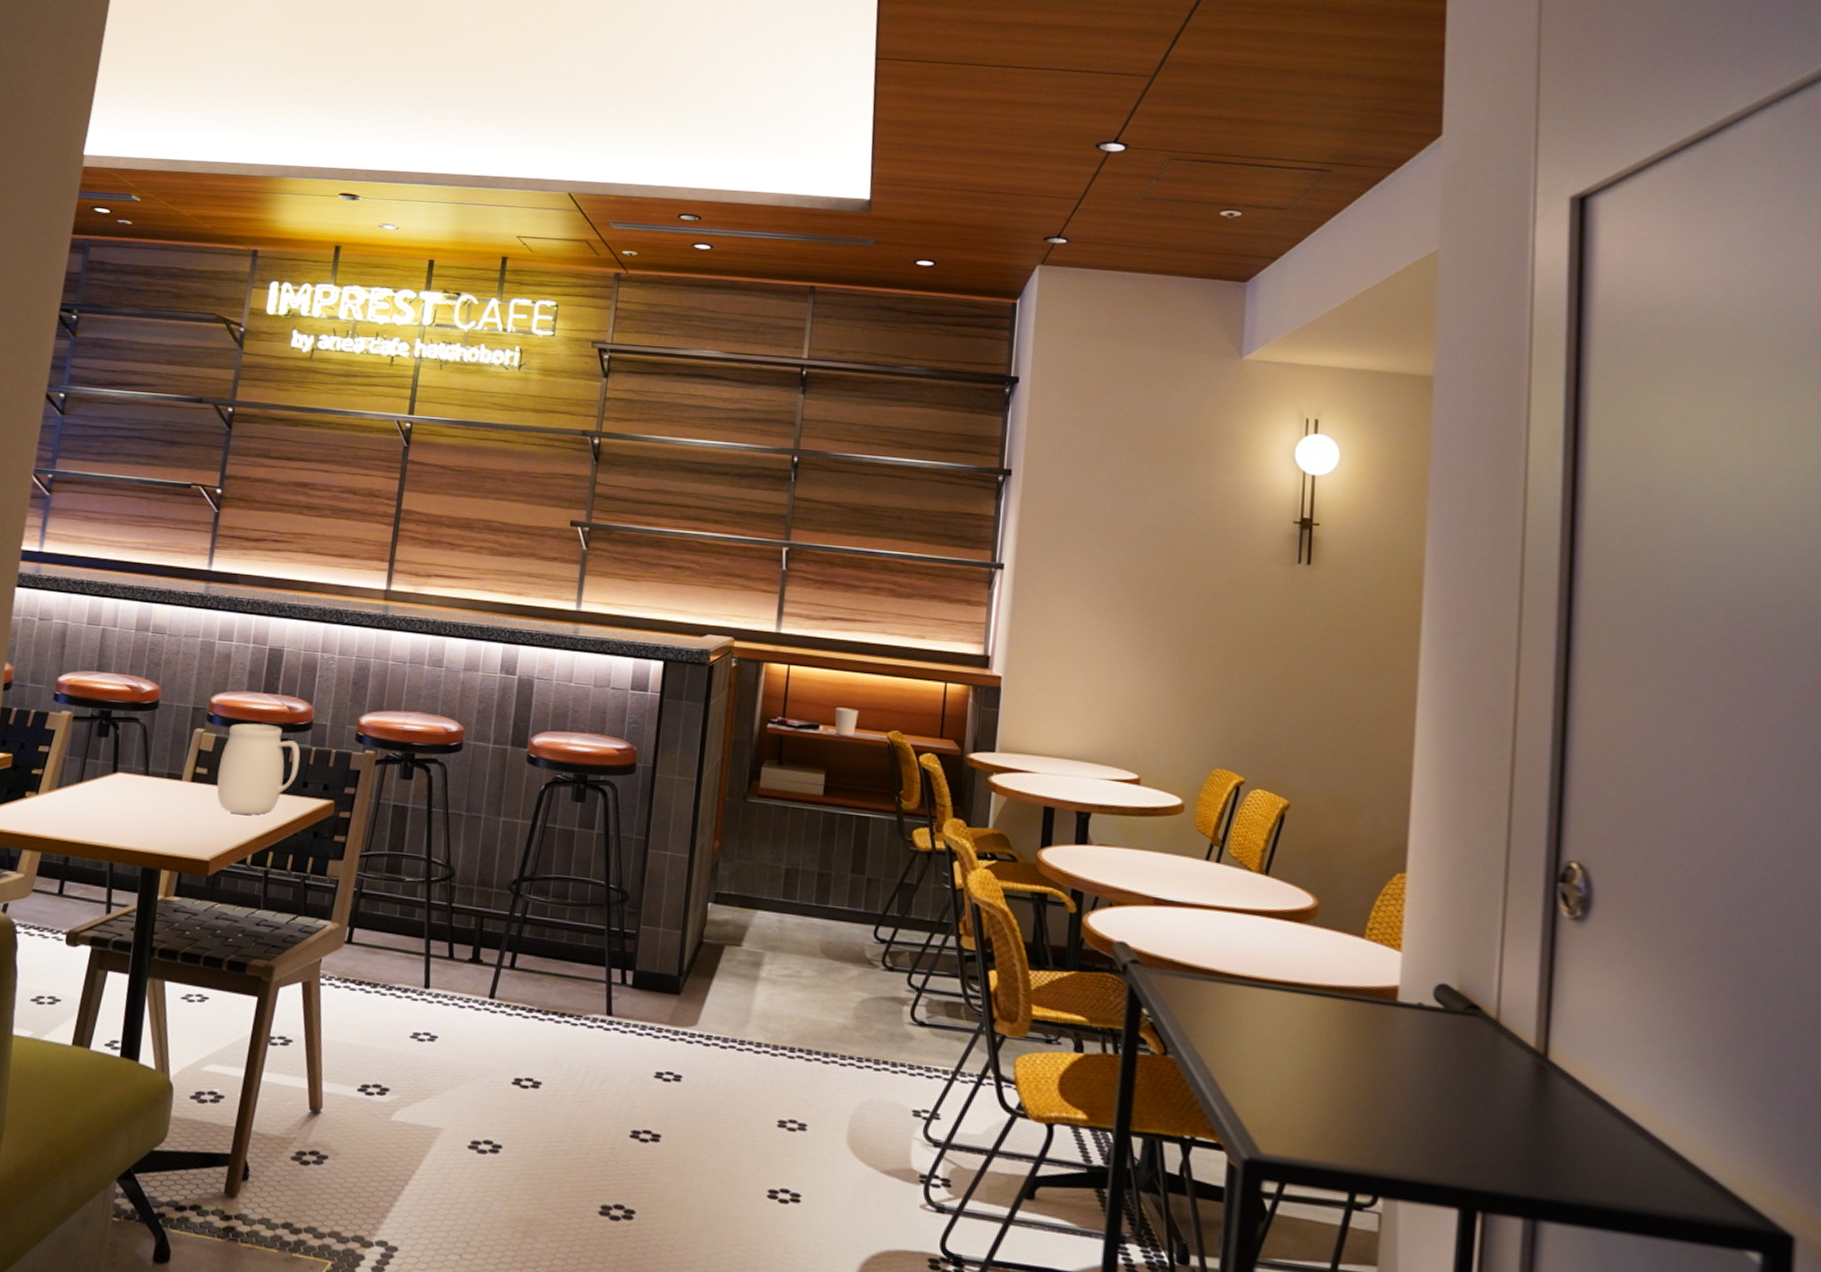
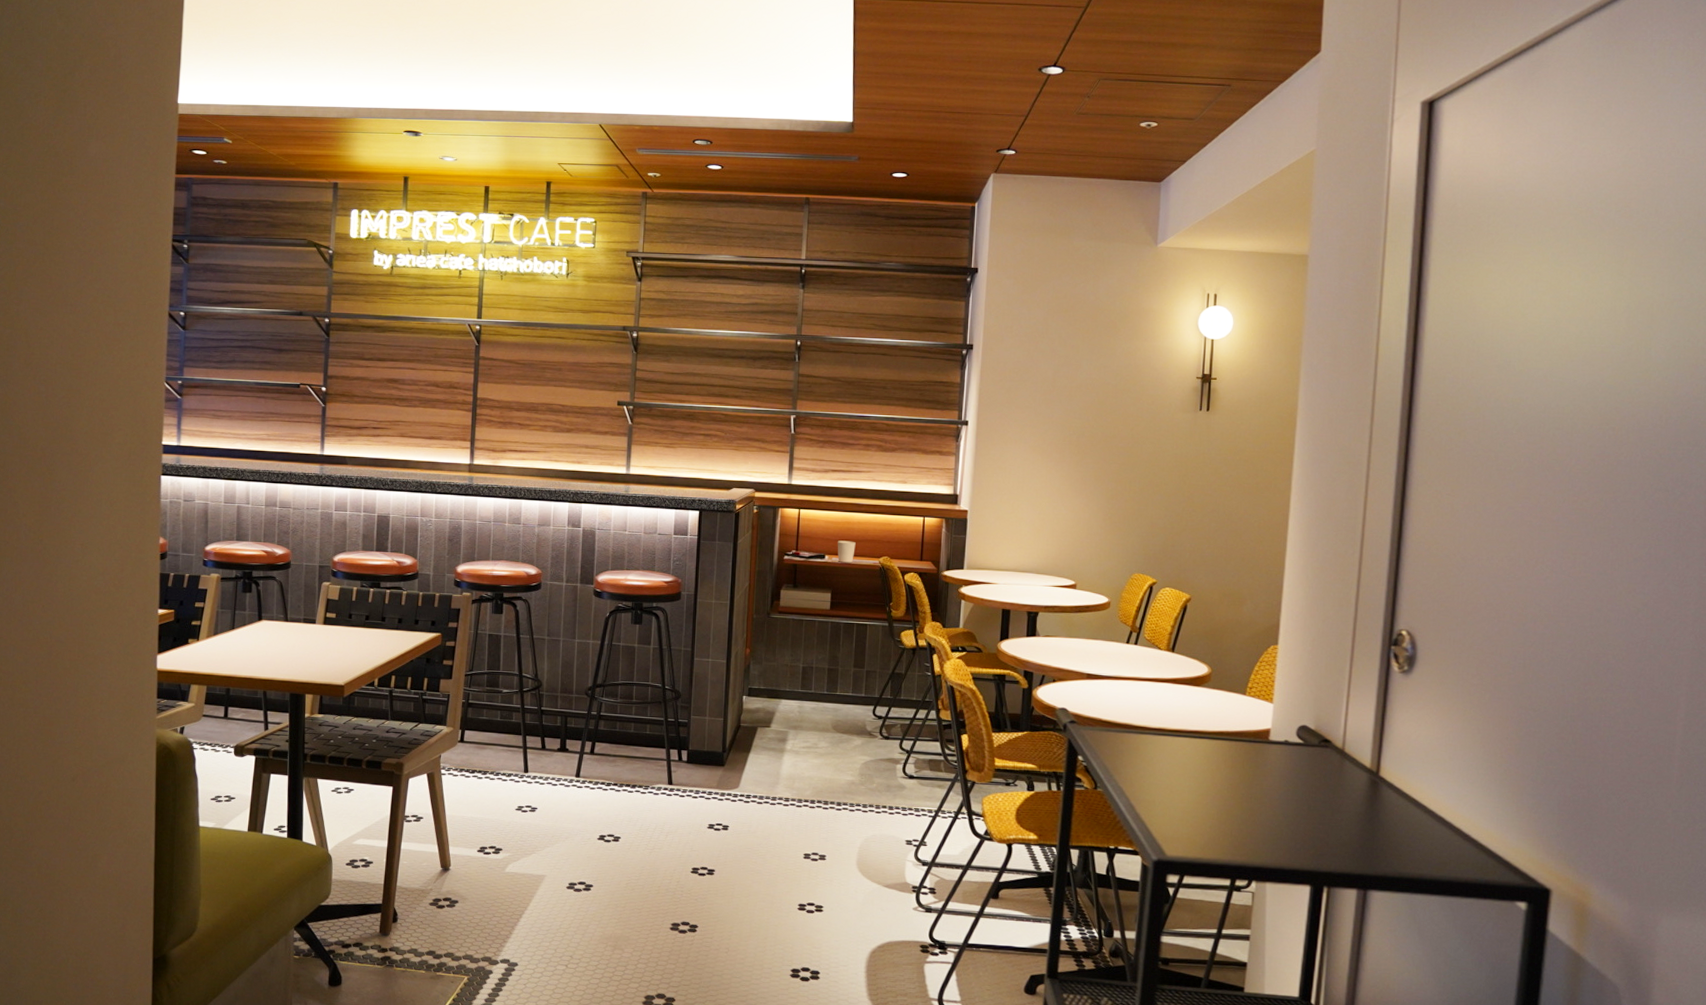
beer mug: present [216,723,300,815] -> none [344,576,410,648]

